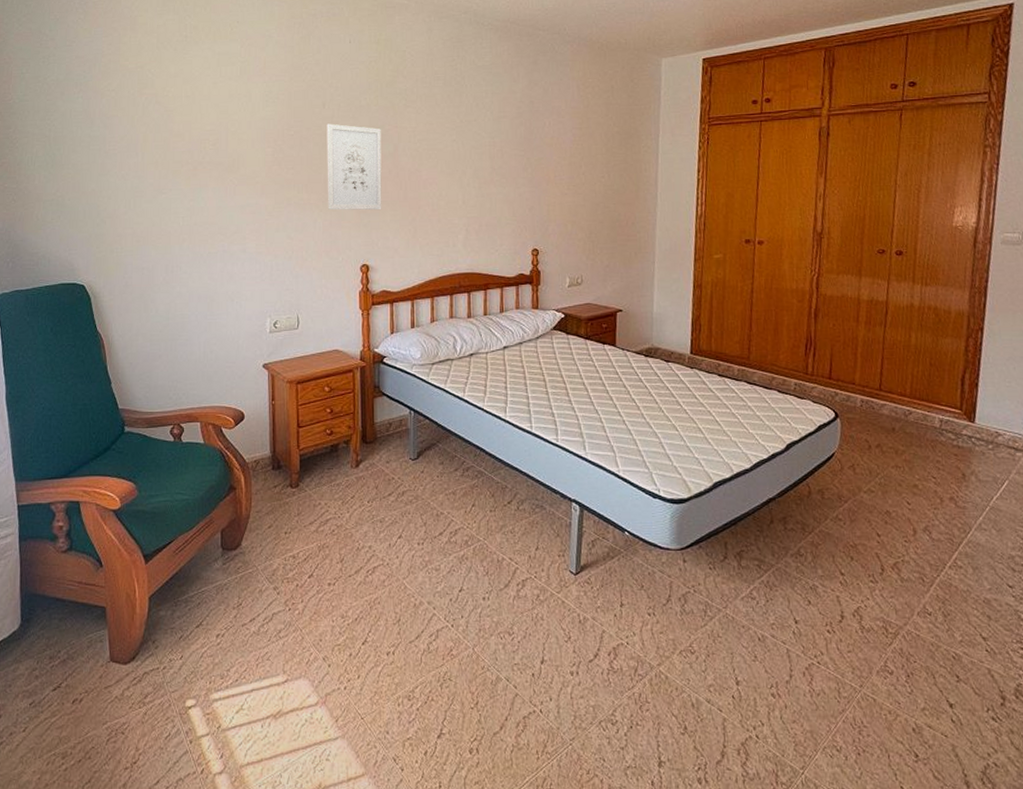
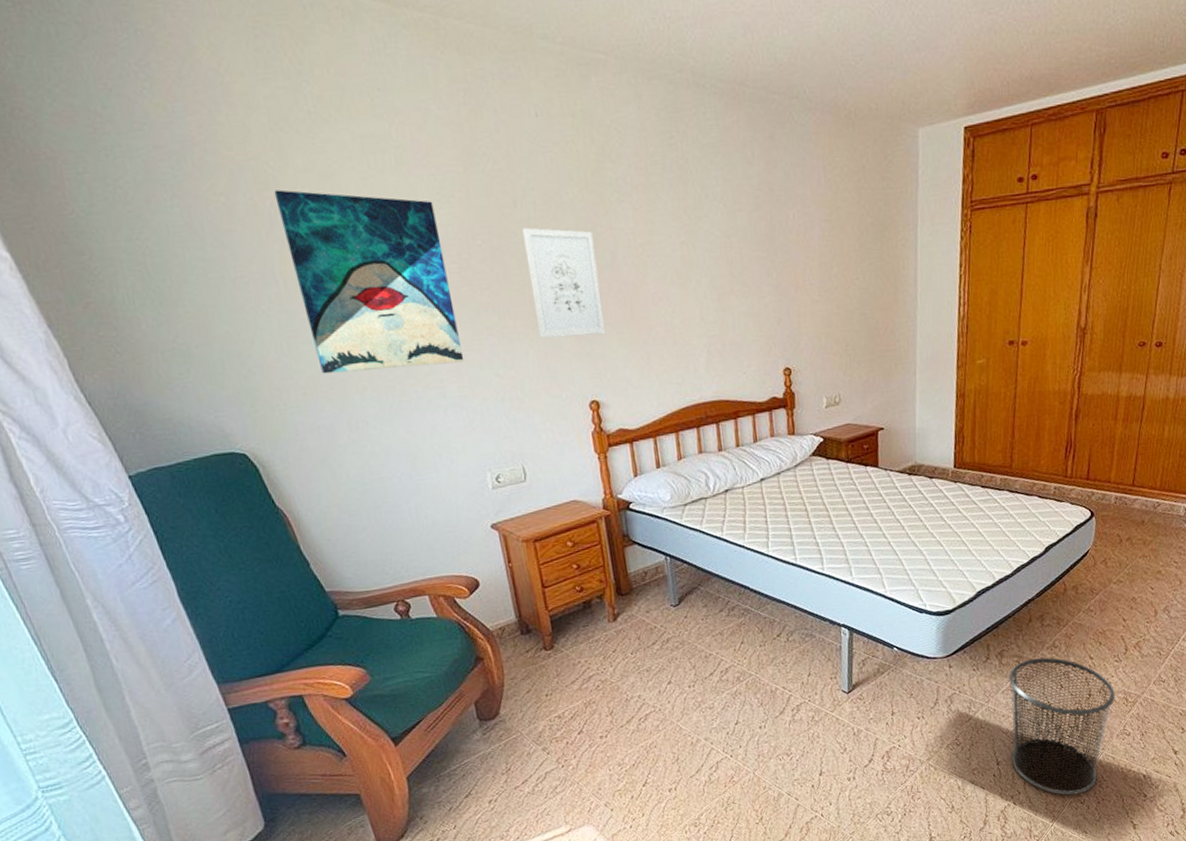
wall art: none [149,89,265,227] -> present [274,189,465,374]
waste bin: none [749,566,873,739] -> present [1009,657,1115,796]

